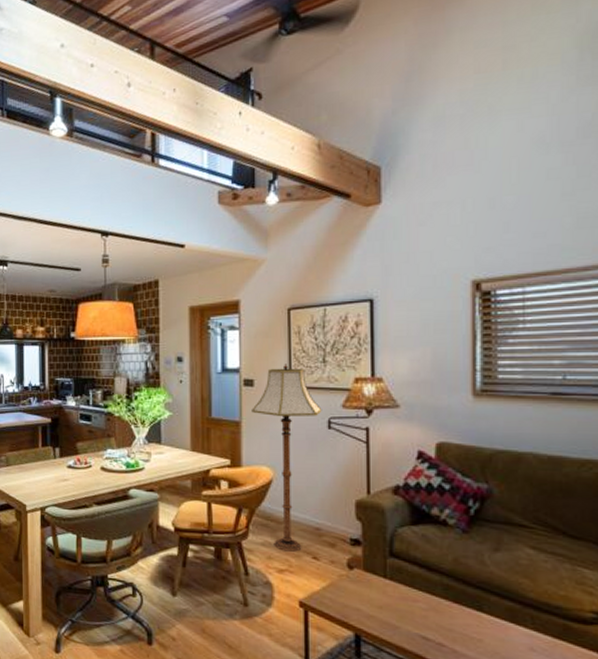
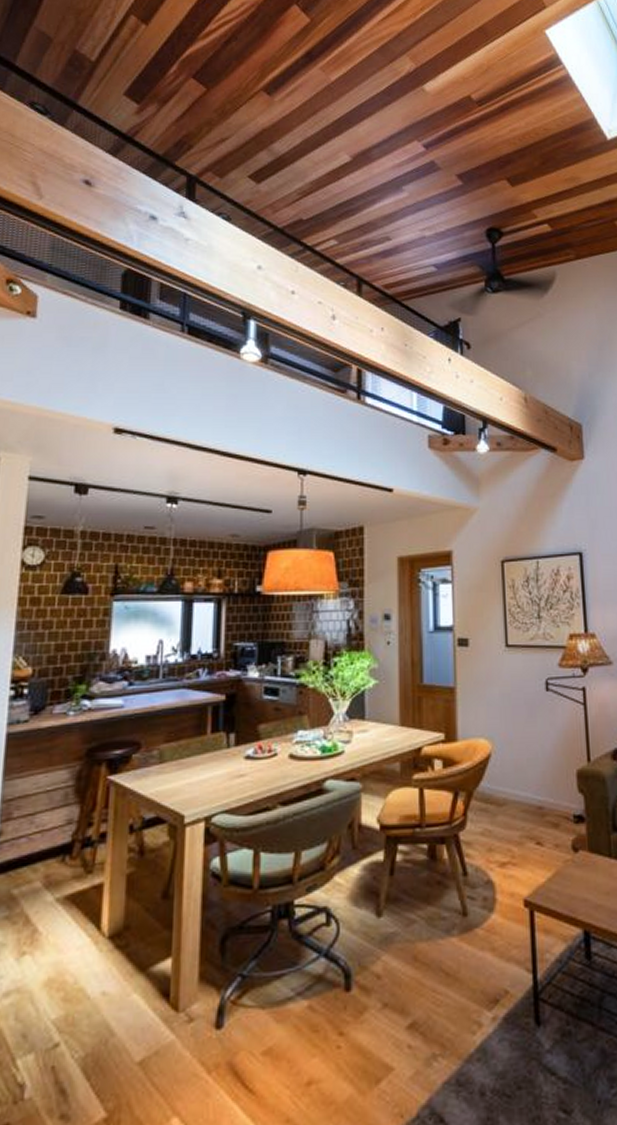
floor lamp: present [252,363,322,552] -> none [467,620,539,839]

